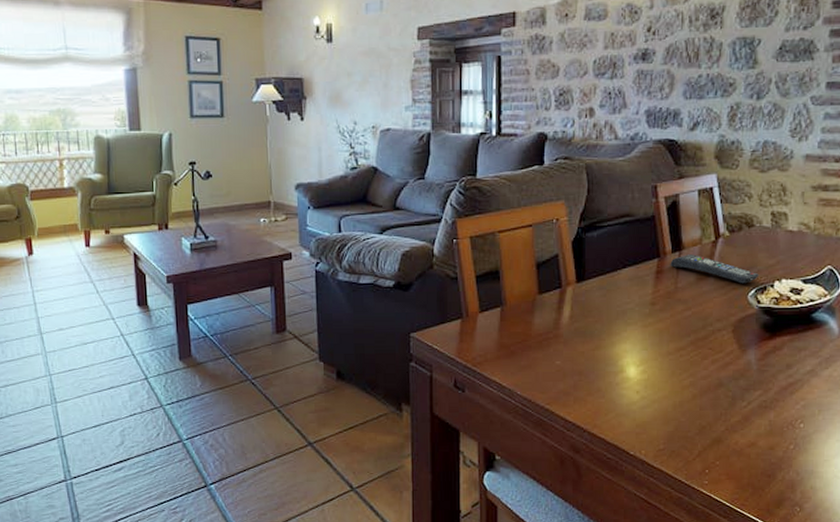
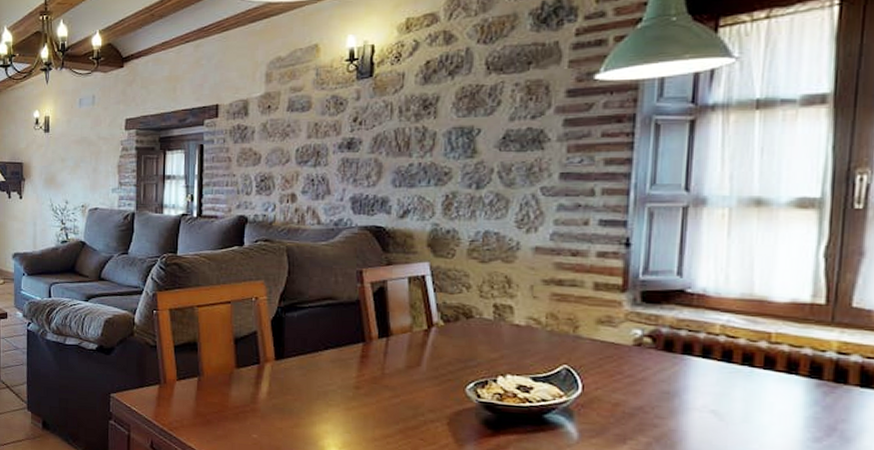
remote control: present [670,254,759,284] -> none [376,341,479,376]

